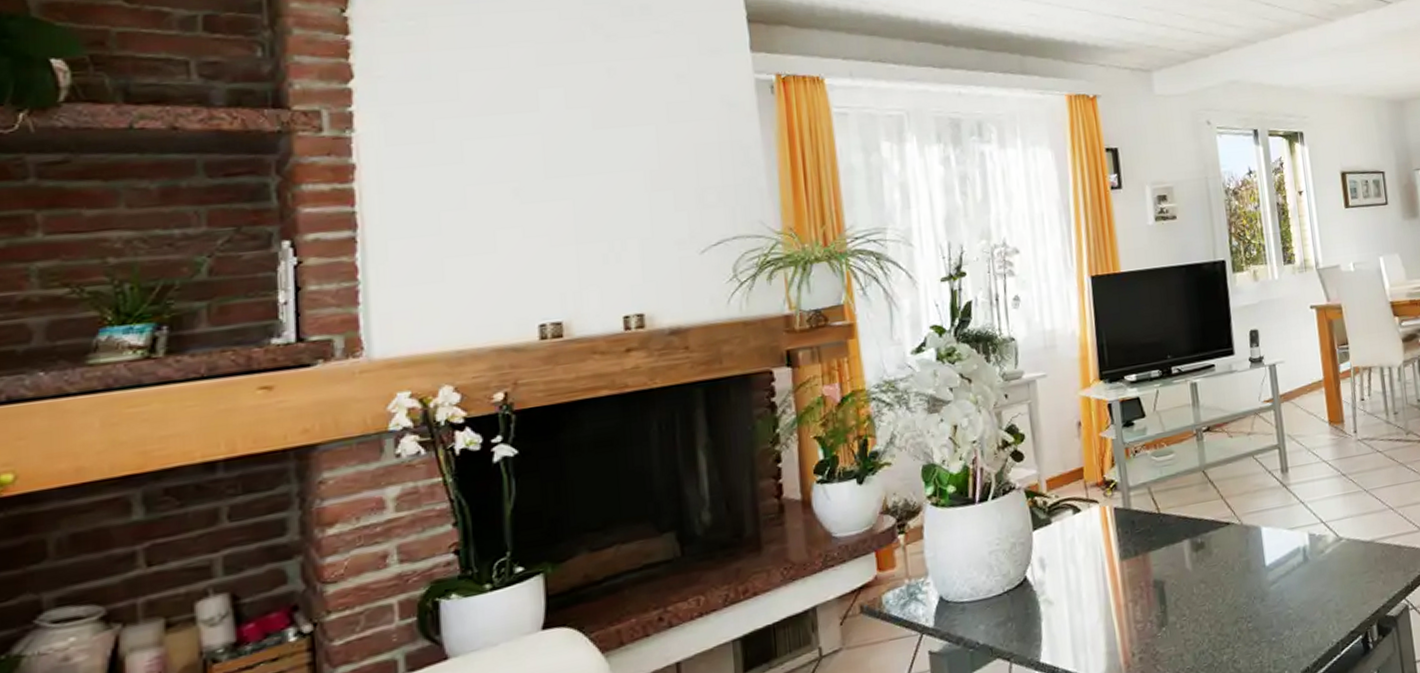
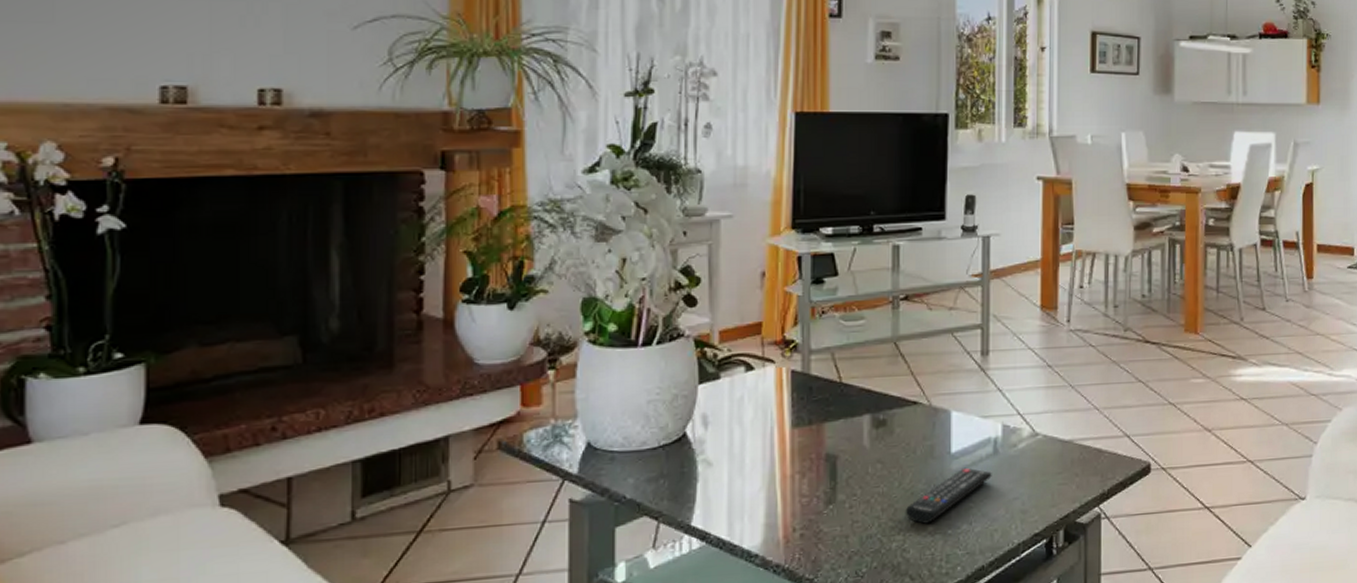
remote control: none [1231,577,1305,635] -> present [905,467,992,524]

